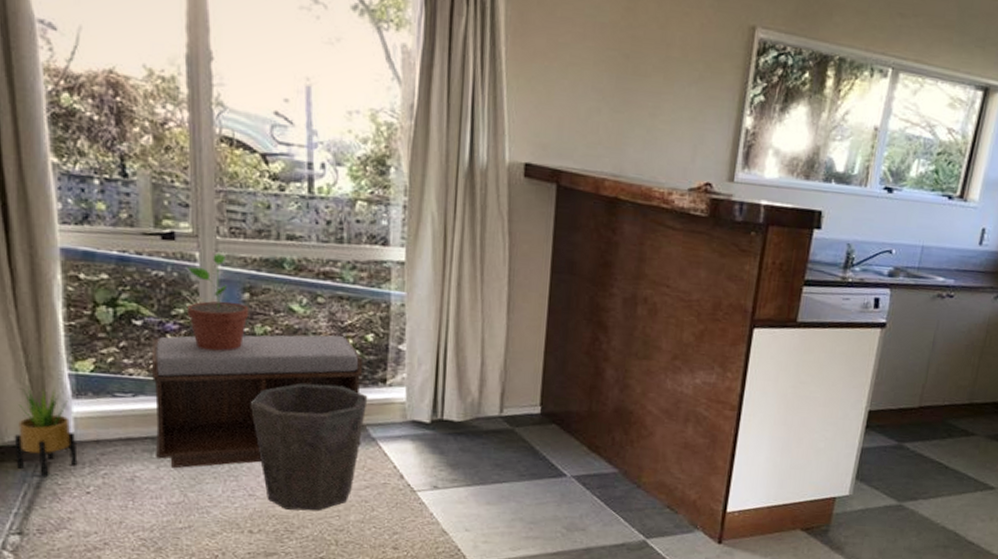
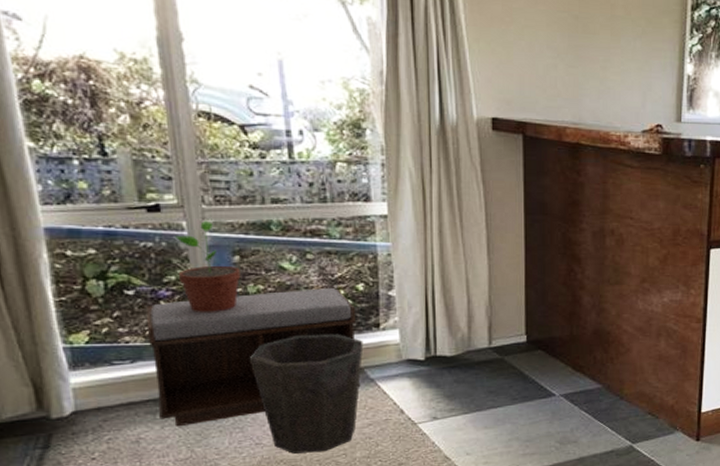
potted plant: present [14,386,78,476] -> none [11,362,80,447]

